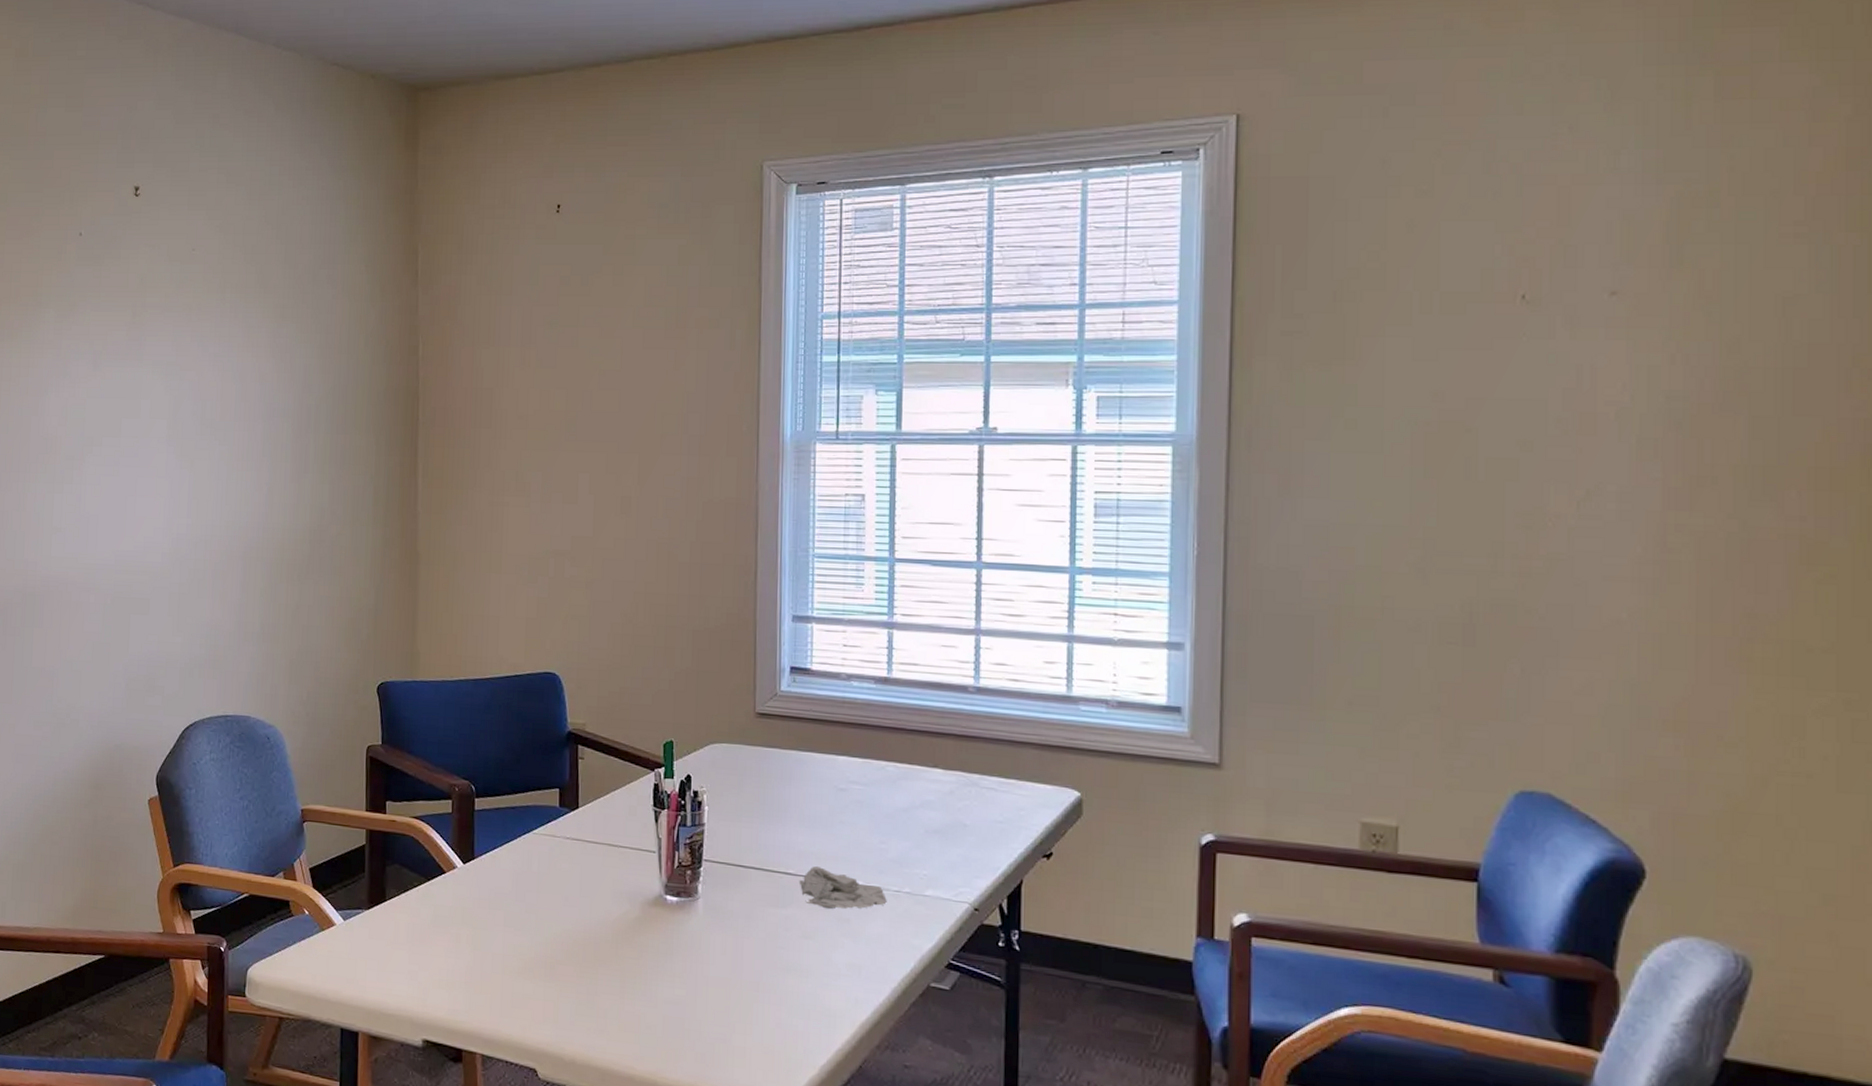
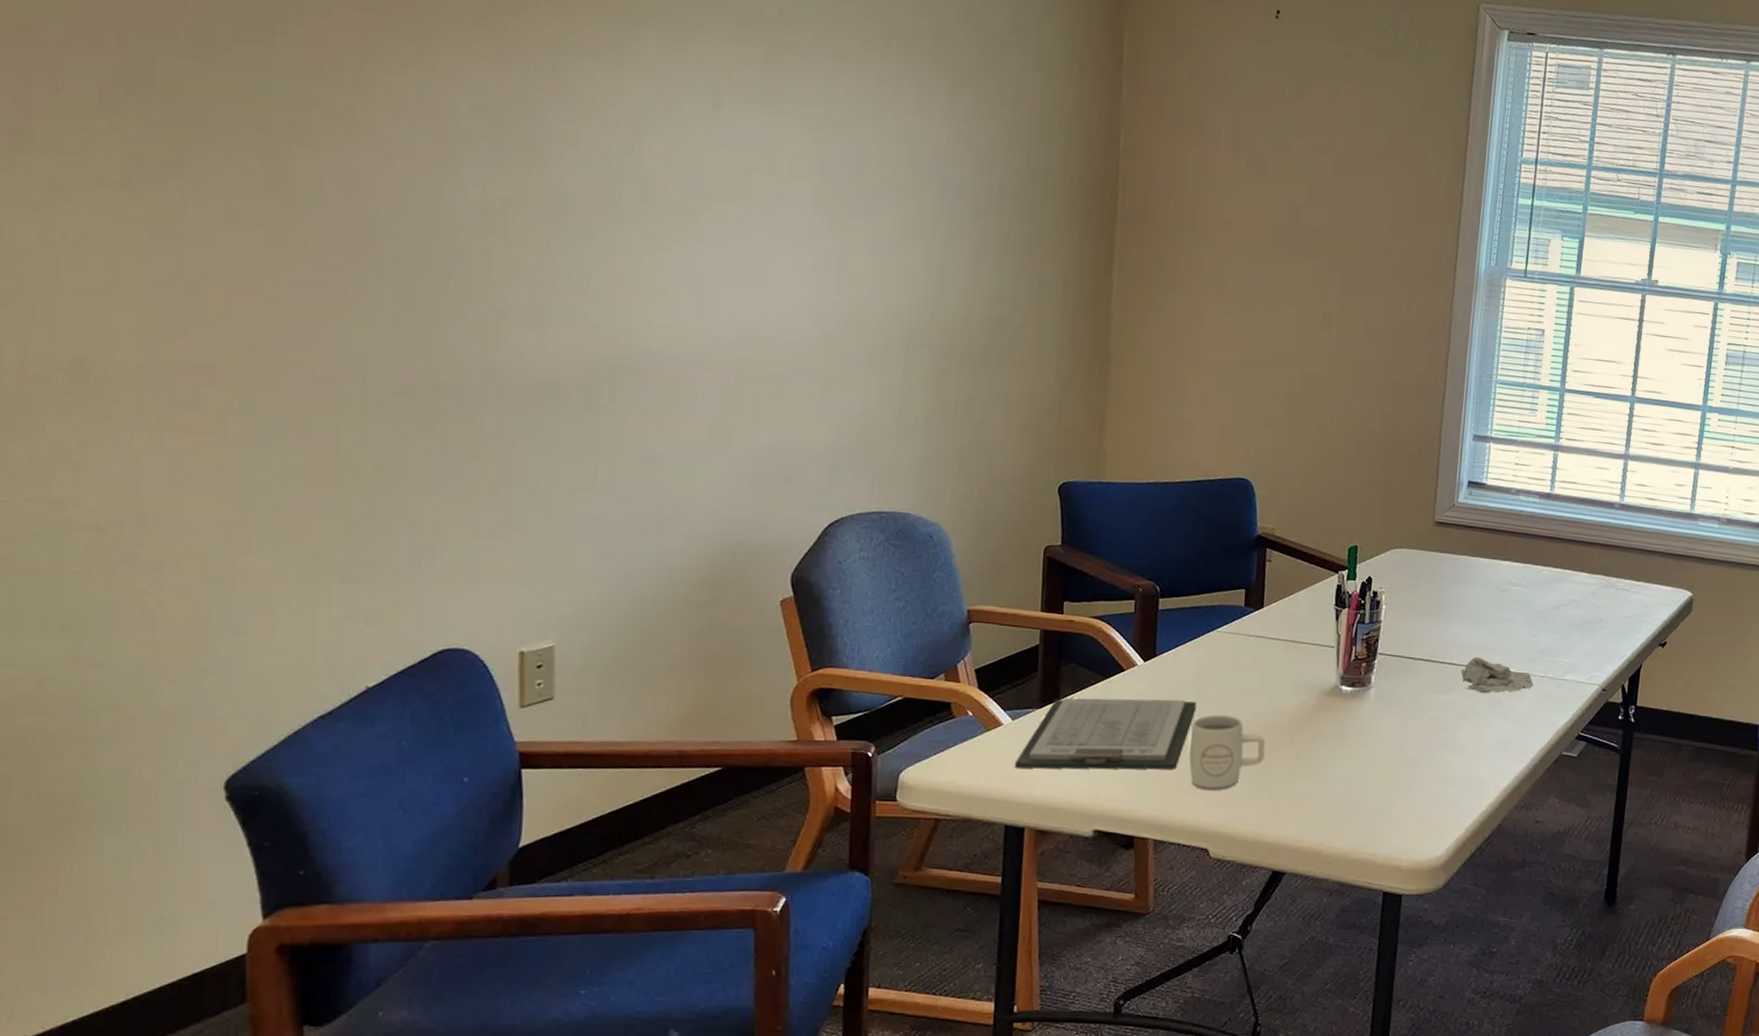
clipboard: none [347,899,517,980] -> present [1014,698,1197,770]
mug: none [512,922,589,1005] -> present [1189,714,1266,790]

